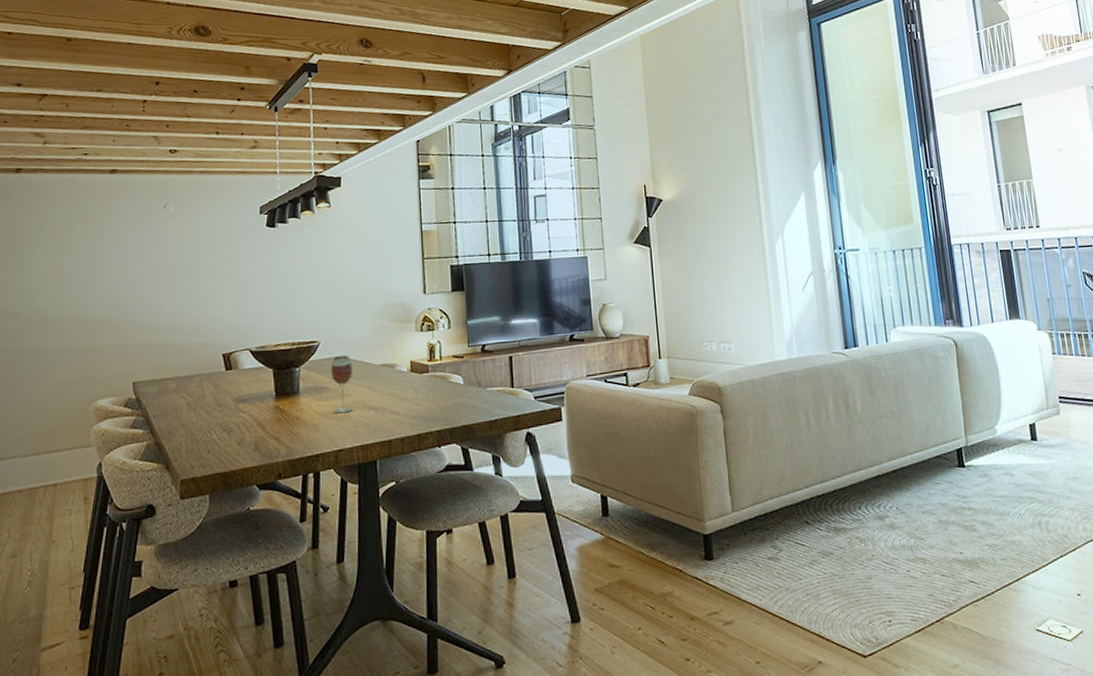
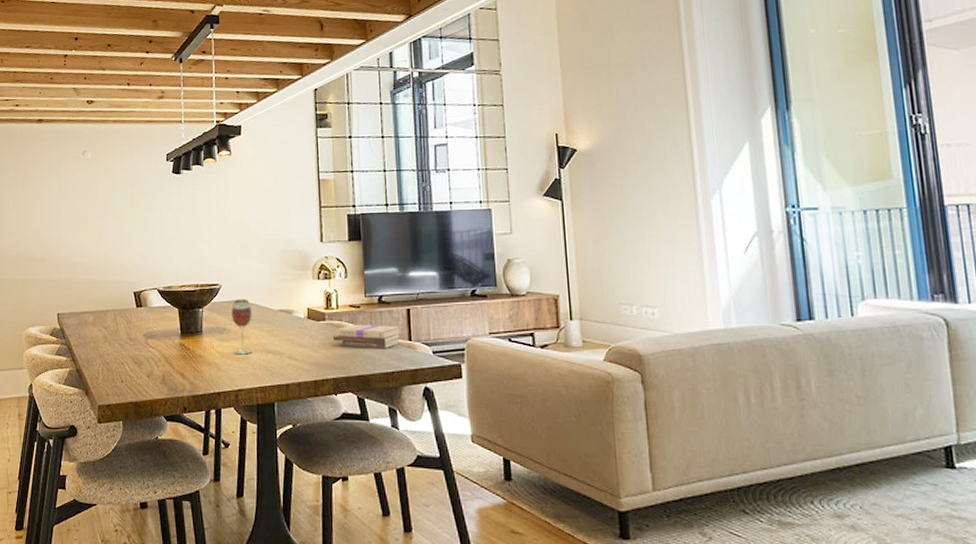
books: none [437,373,503,399] -> present [333,324,400,350]

